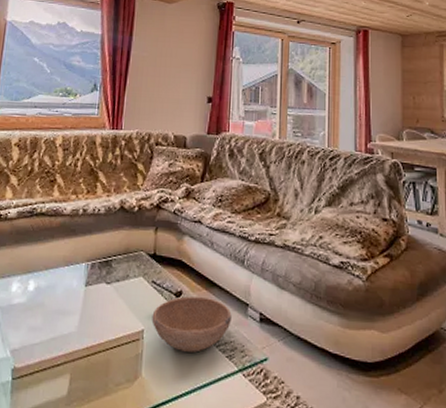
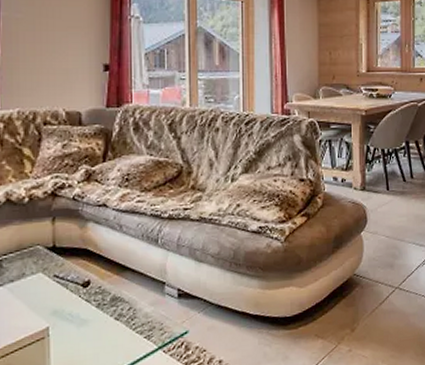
bowl: present [151,296,232,353] -> none [57,282,148,341]

